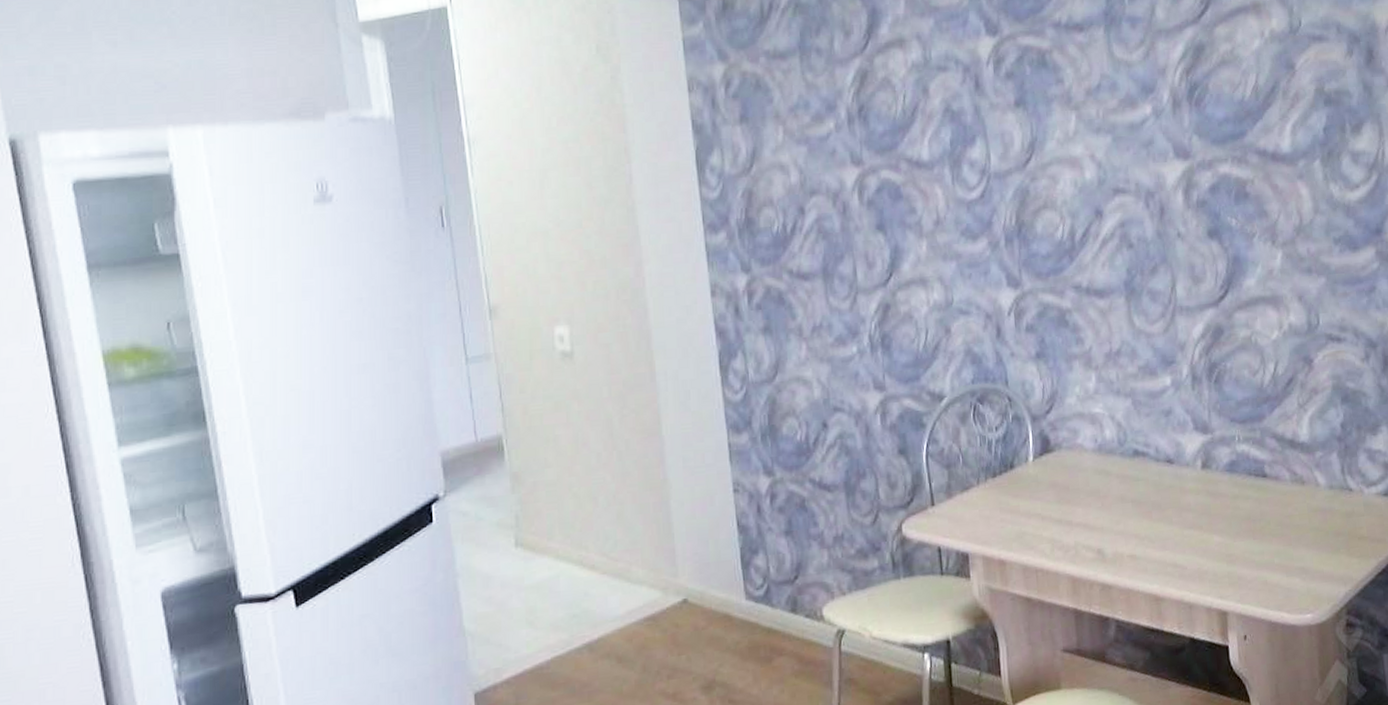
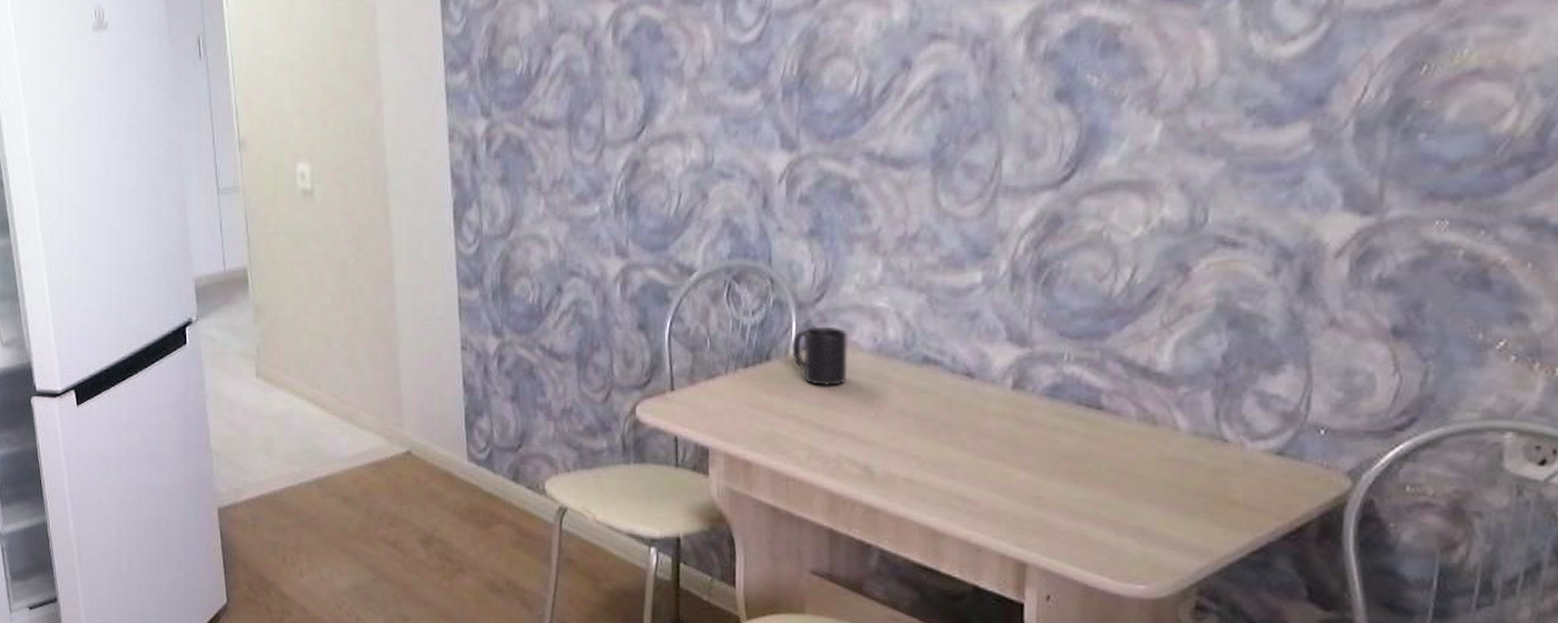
mug: none [1029,433,1078,486] -> present [791,327,848,386]

